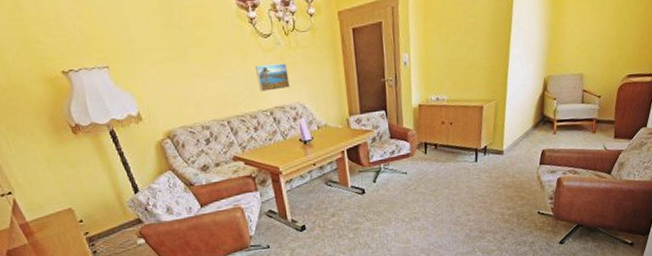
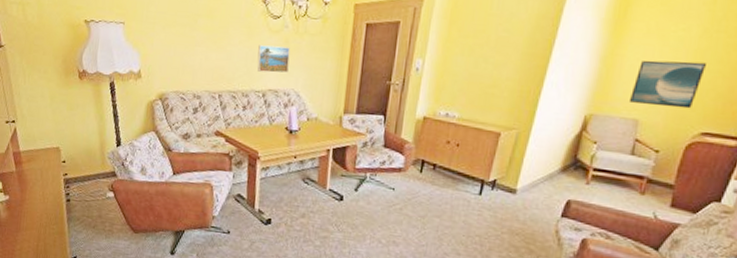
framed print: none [574,18,623,61] -> present [628,60,706,109]

